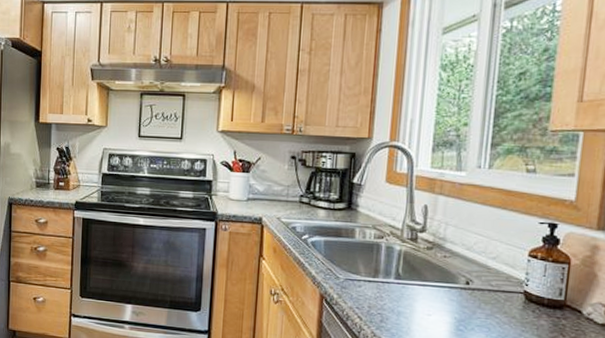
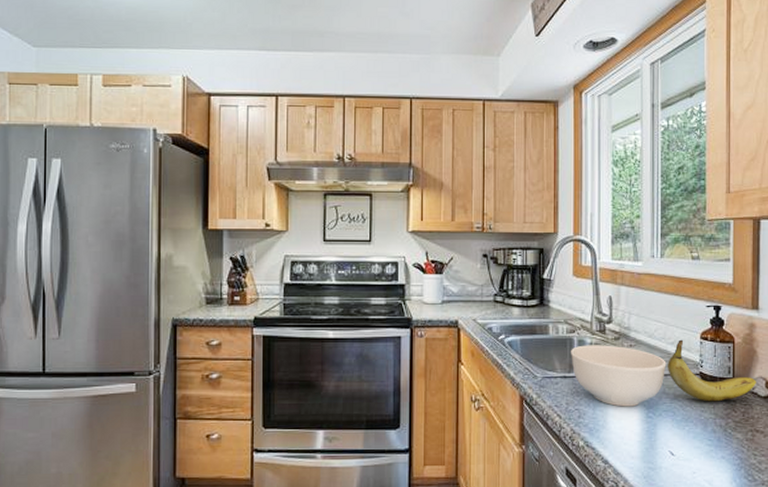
bowl: none [377,251,485,318] -> present [571,345,667,407]
fruit: none [486,255,594,324] -> present [668,339,756,402]

